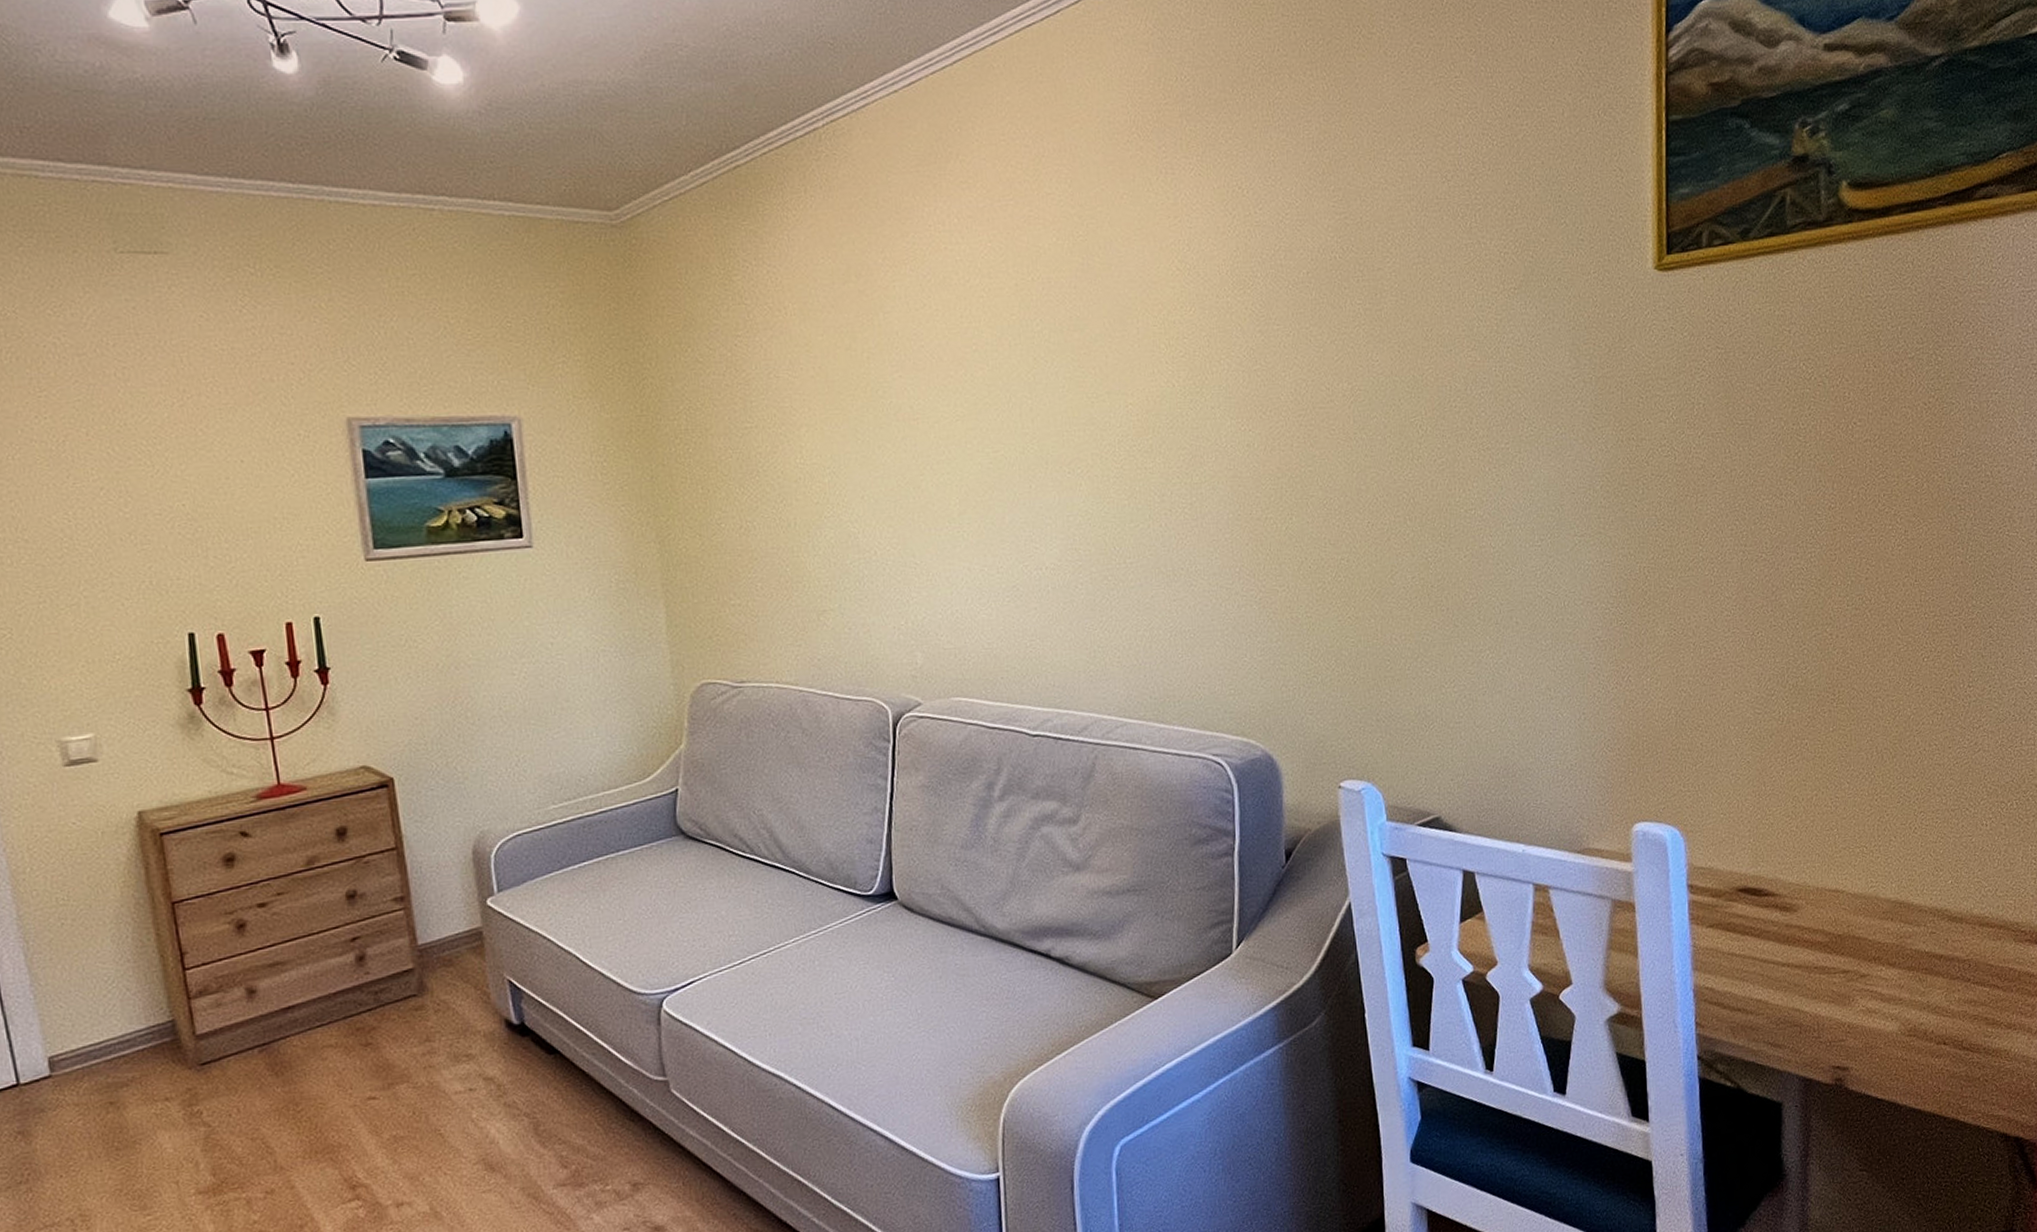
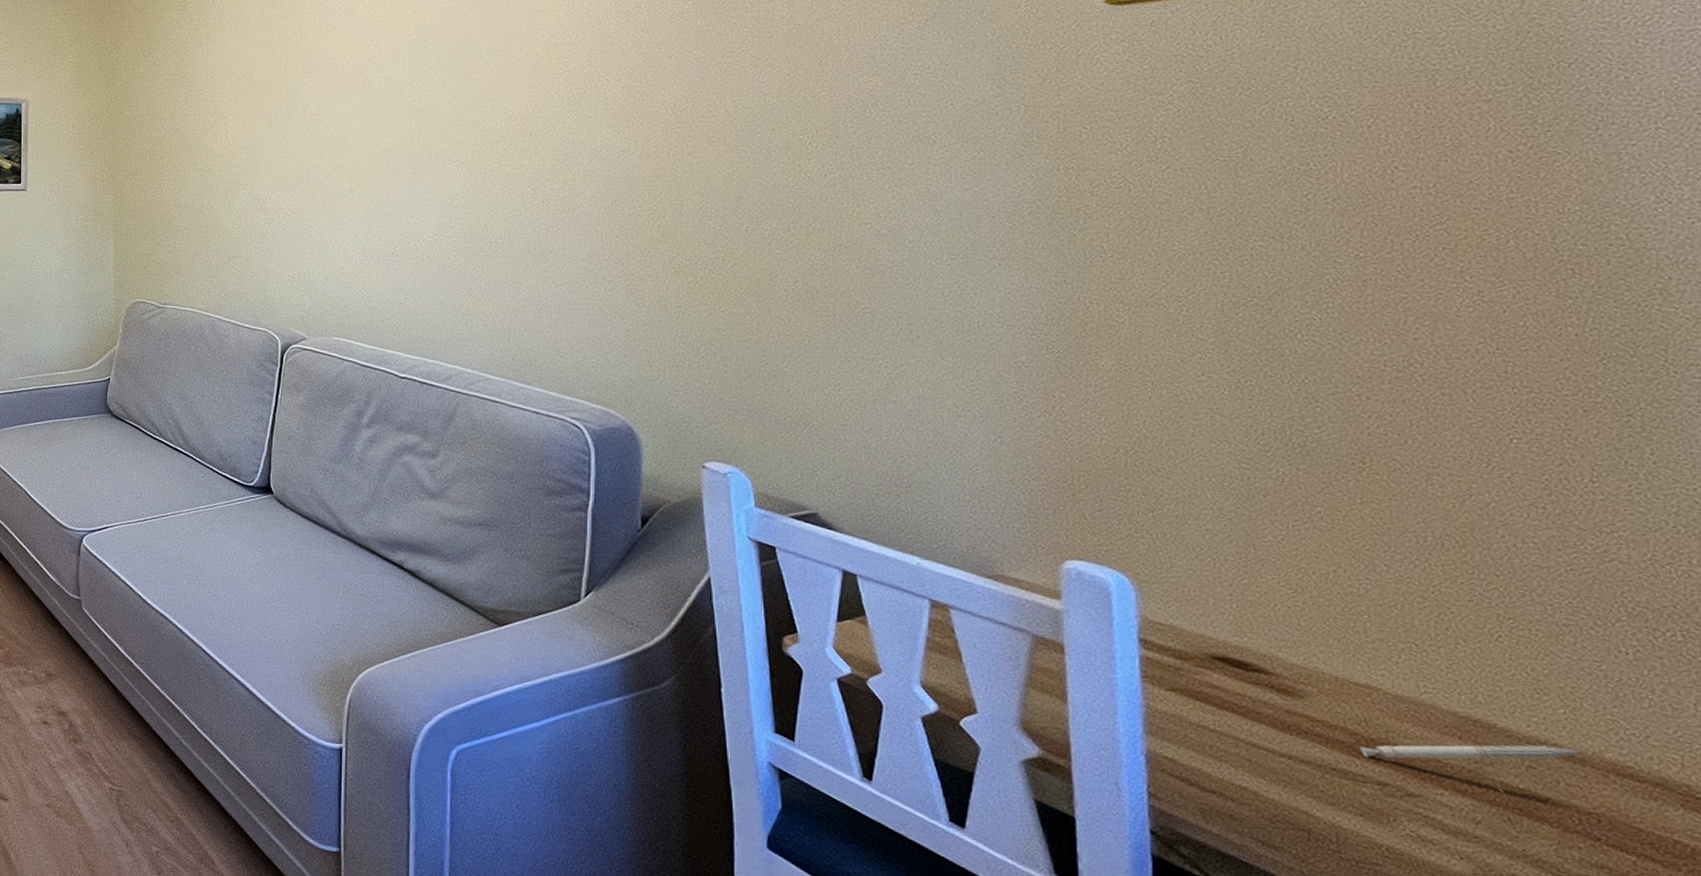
pen: none [1831,903,1959,965] -> present [1358,714,1579,803]

